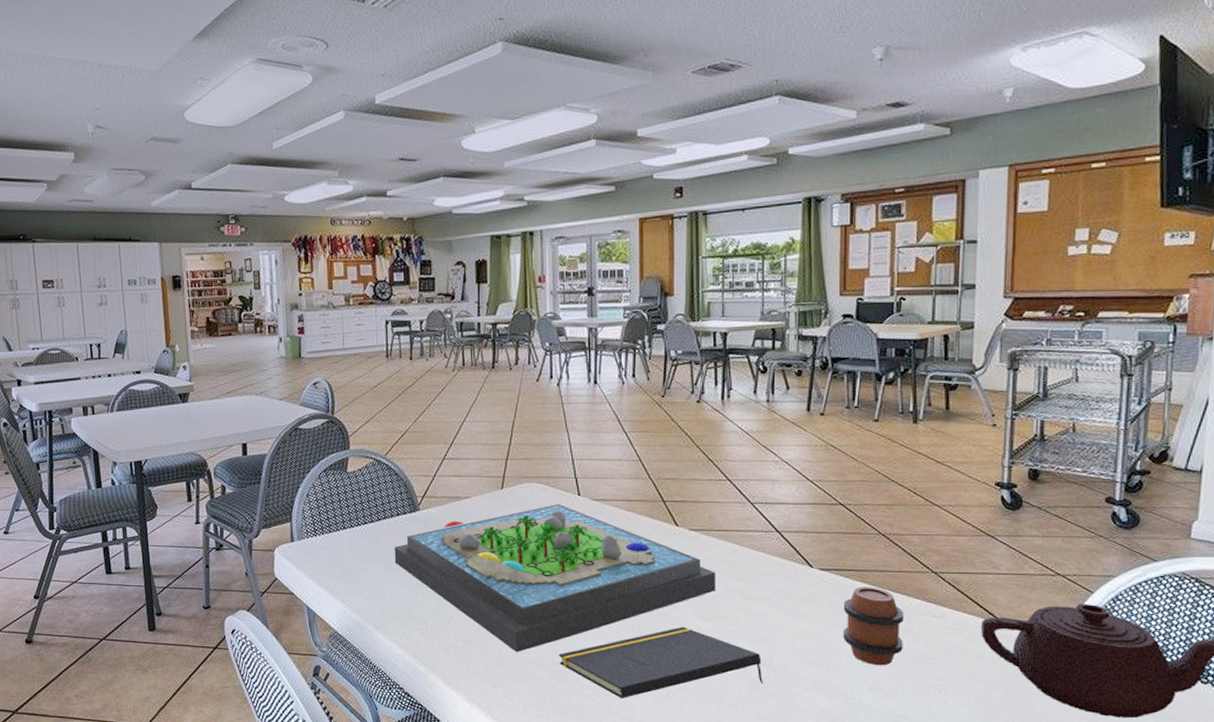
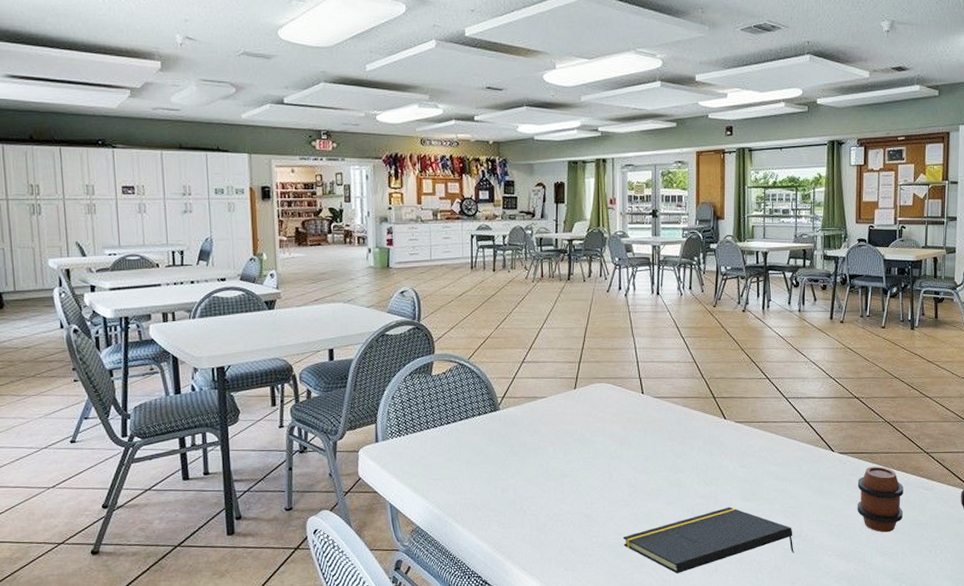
board game: present [394,503,716,652] -> none [475,401,757,537]

